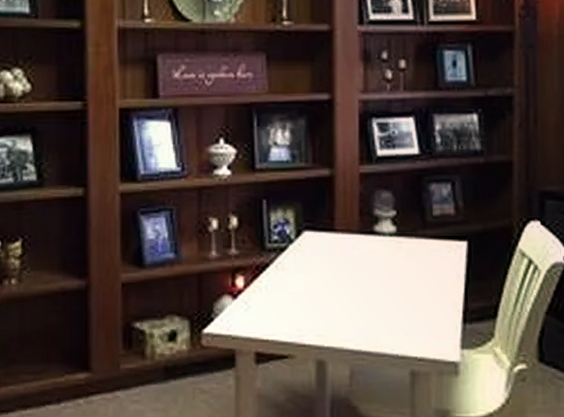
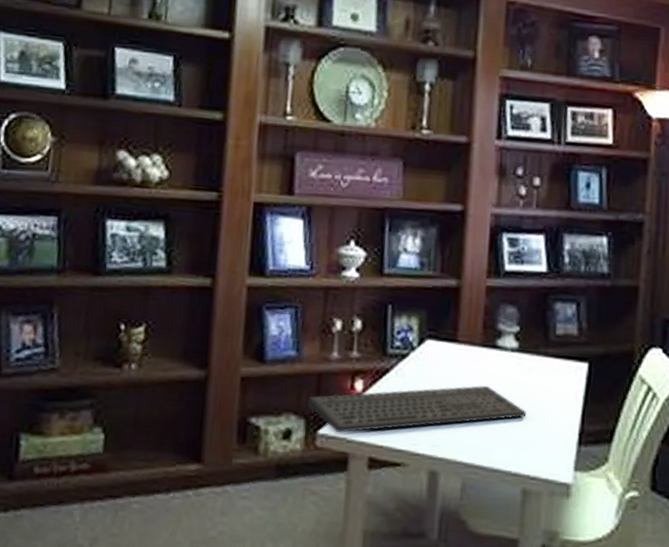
keyboard: none [190,272,409,331] -> present [307,385,527,434]

